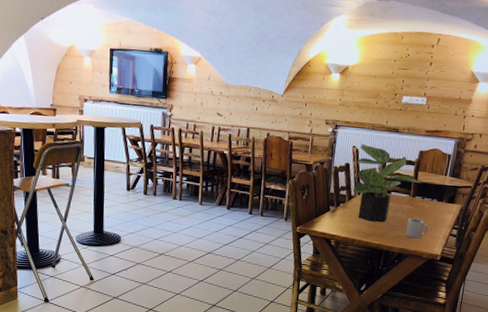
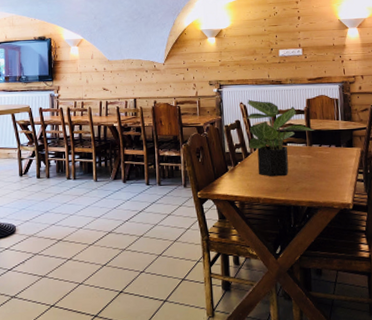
cup: present [405,218,429,239] -> none [310,168,334,189]

